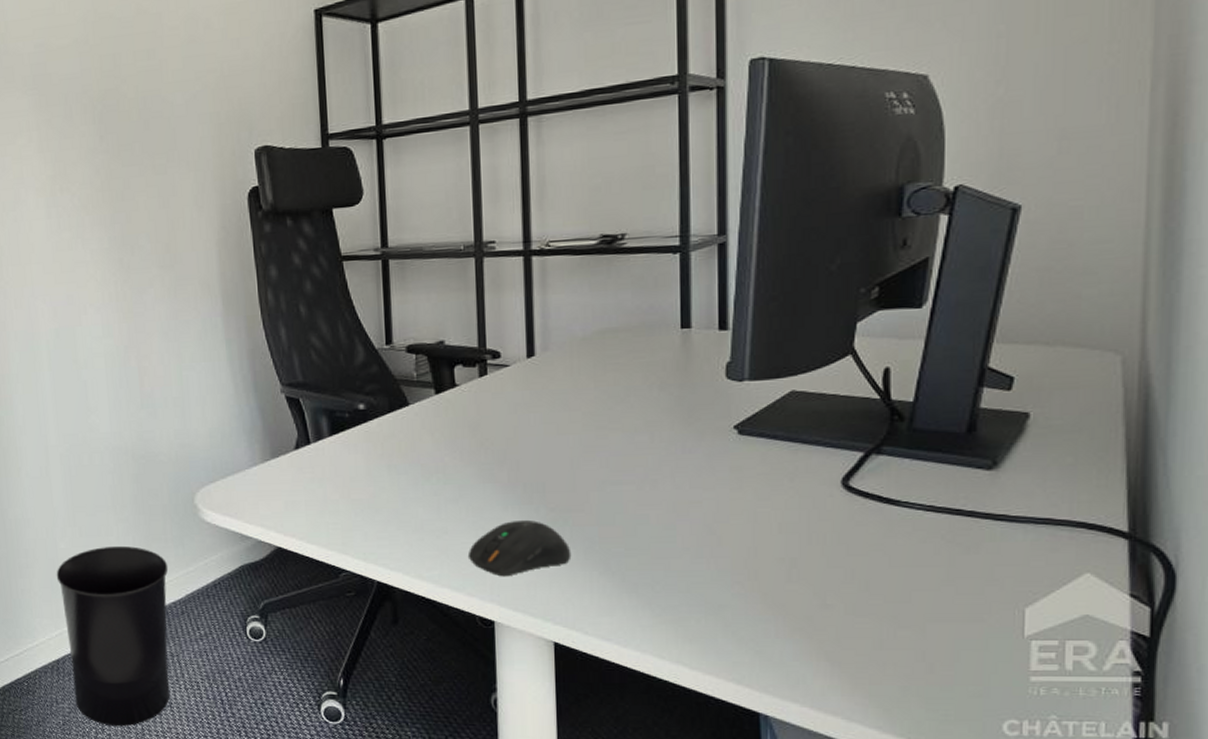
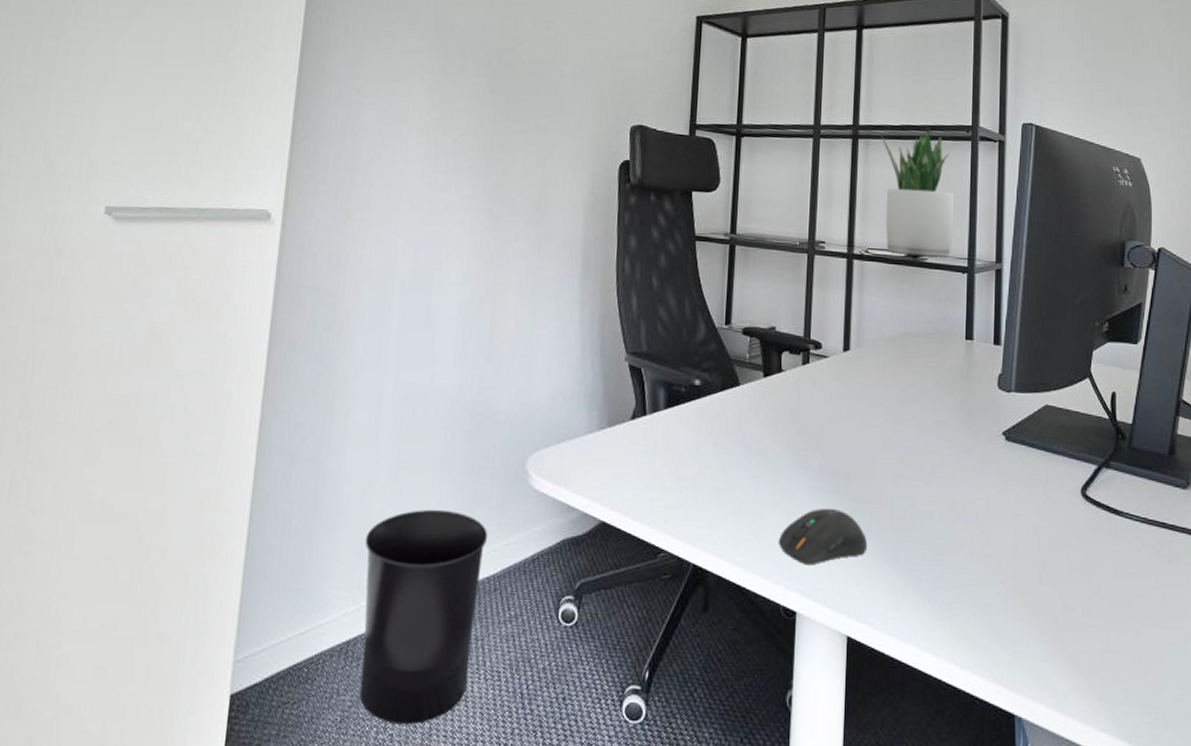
planter: none [556,86,659,243] -> present [880,126,955,257]

